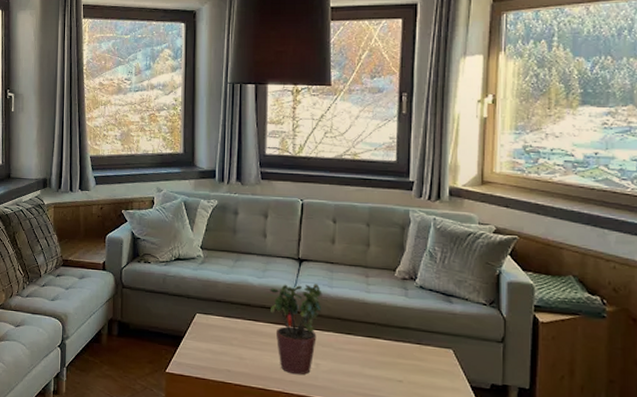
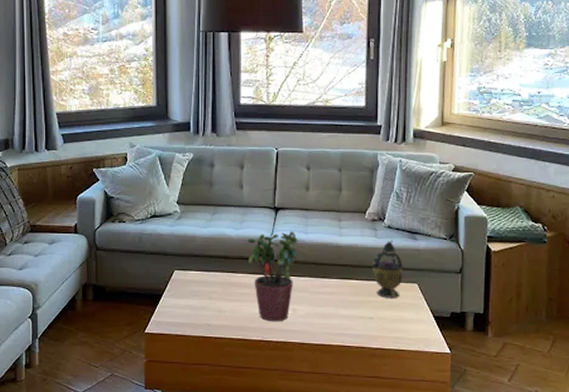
teapot: none [401,301,436,363] -> present [372,240,403,298]

